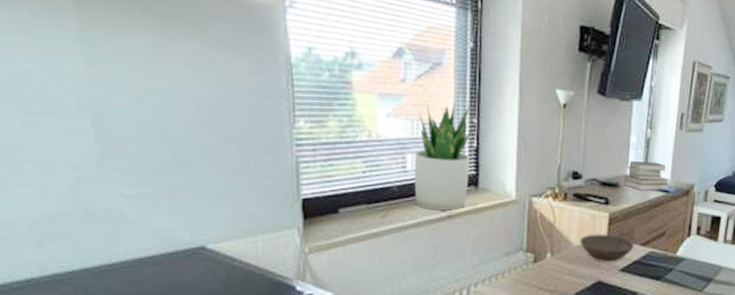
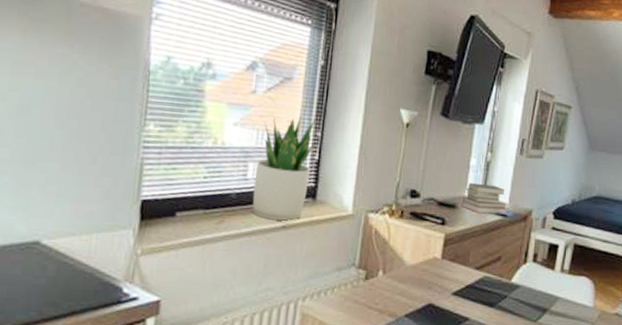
bowl: present [580,234,635,261] -> none [413,254,469,284]

